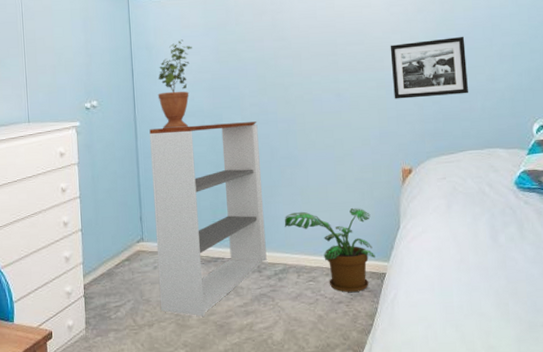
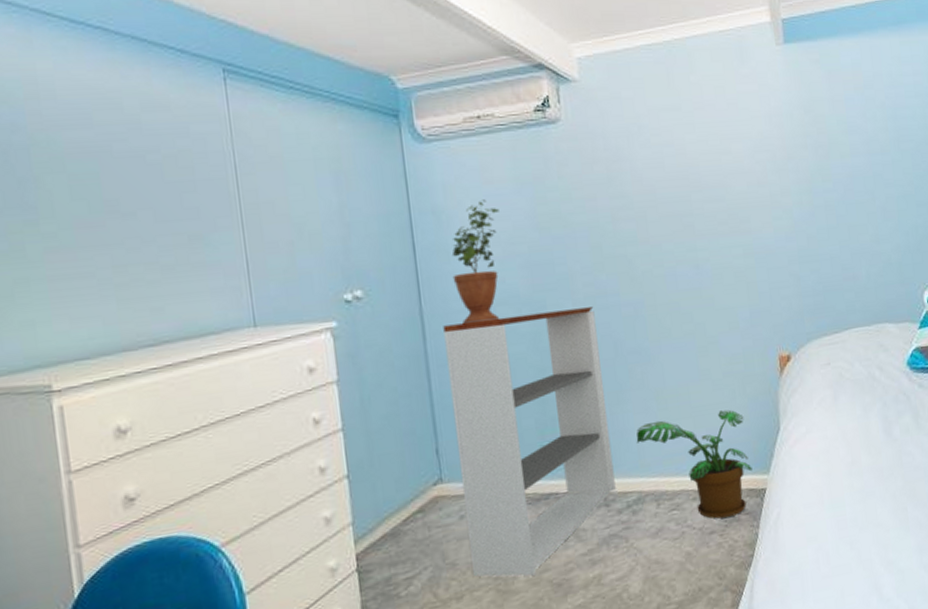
picture frame: present [390,36,468,99] -> none [757,188,851,269]

